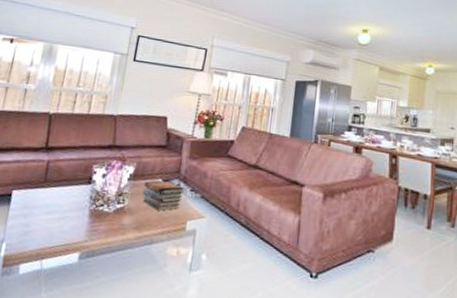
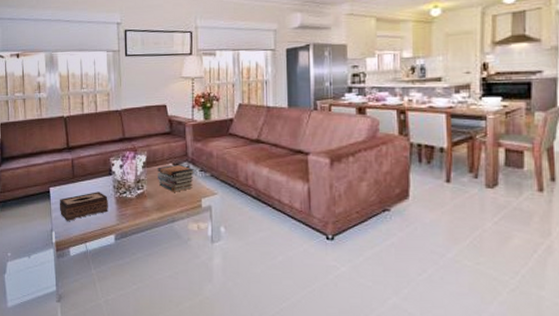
tissue box: none [18,200,81,232] -> present [59,192,108,221]

